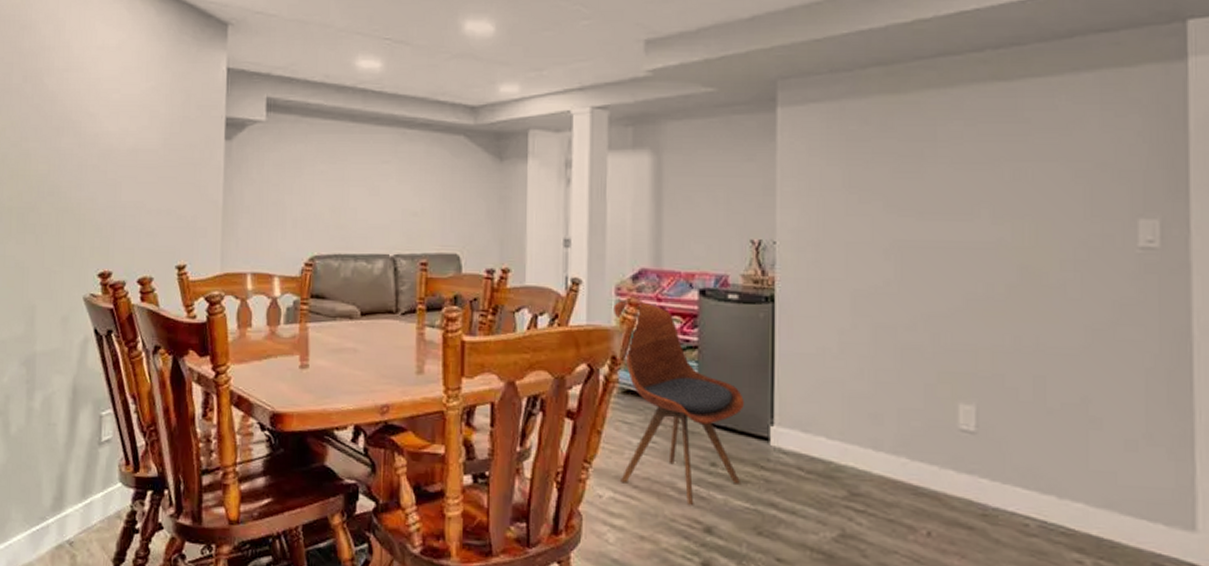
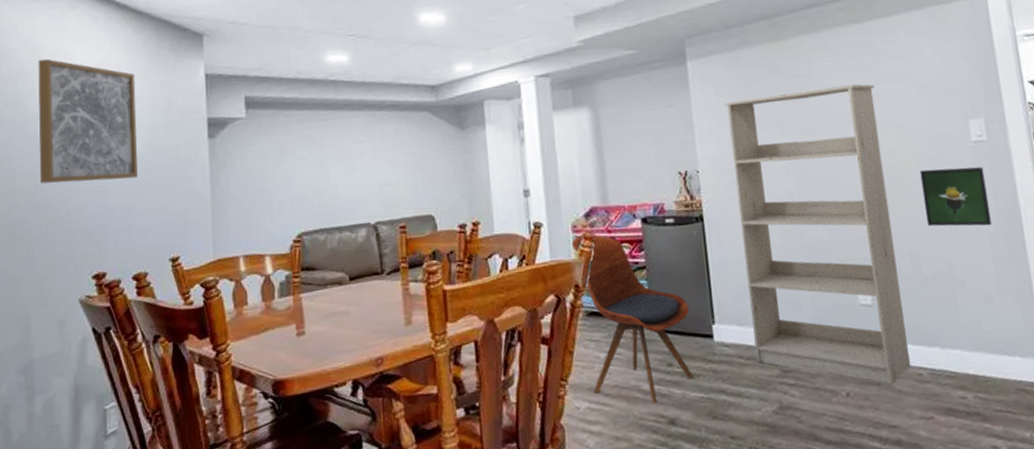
wall art: none [53,35,155,175] -> present [38,58,138,184]
bookcase: none [818,157,1016,531] -> present [725,84,911,385]
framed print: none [1061,275,1150,357] -> present [919,167,992,227]

